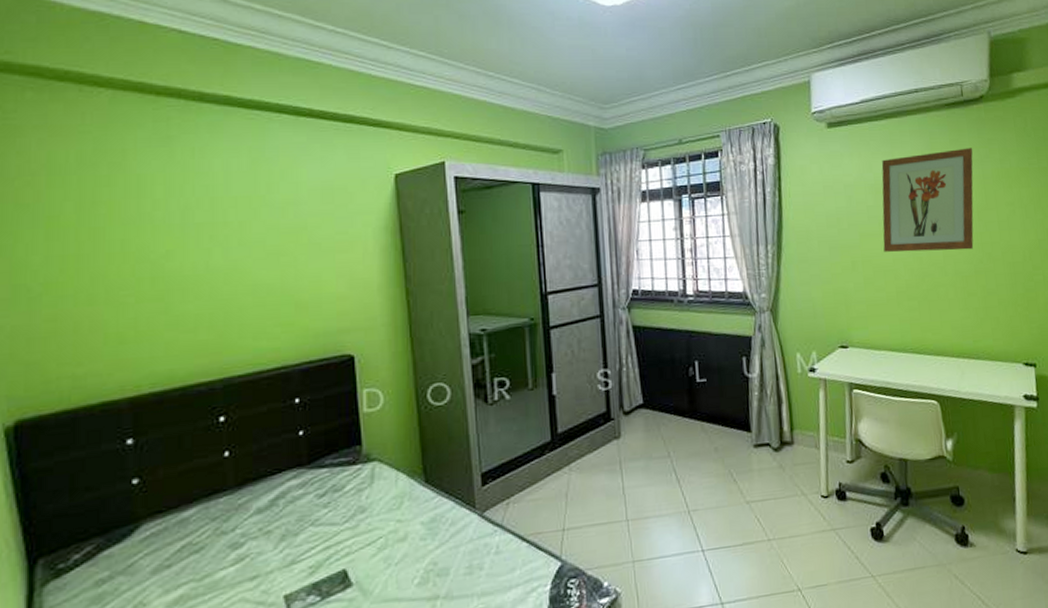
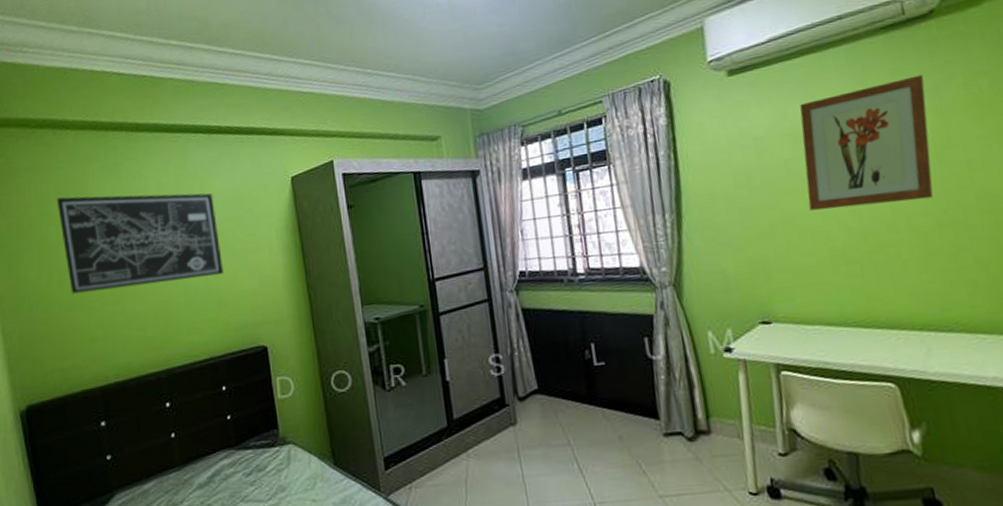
wall art: none [79,167,305,286] -> present [56,193,223,294]

